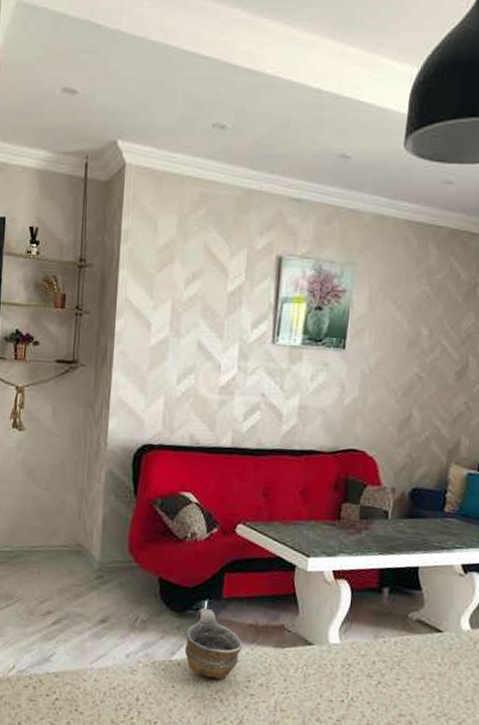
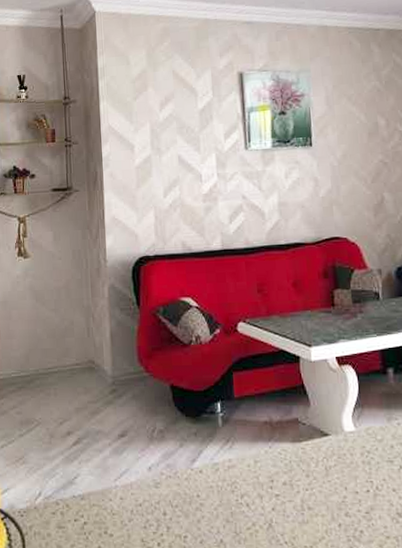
cup: present [184,608,243,680] -> none [203,410,261,483]

